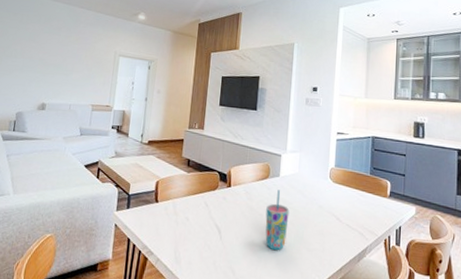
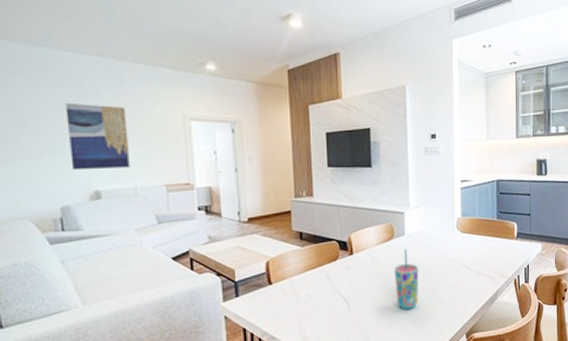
wall art: none [30,35,76,88] -> present [65,102,130,171]

